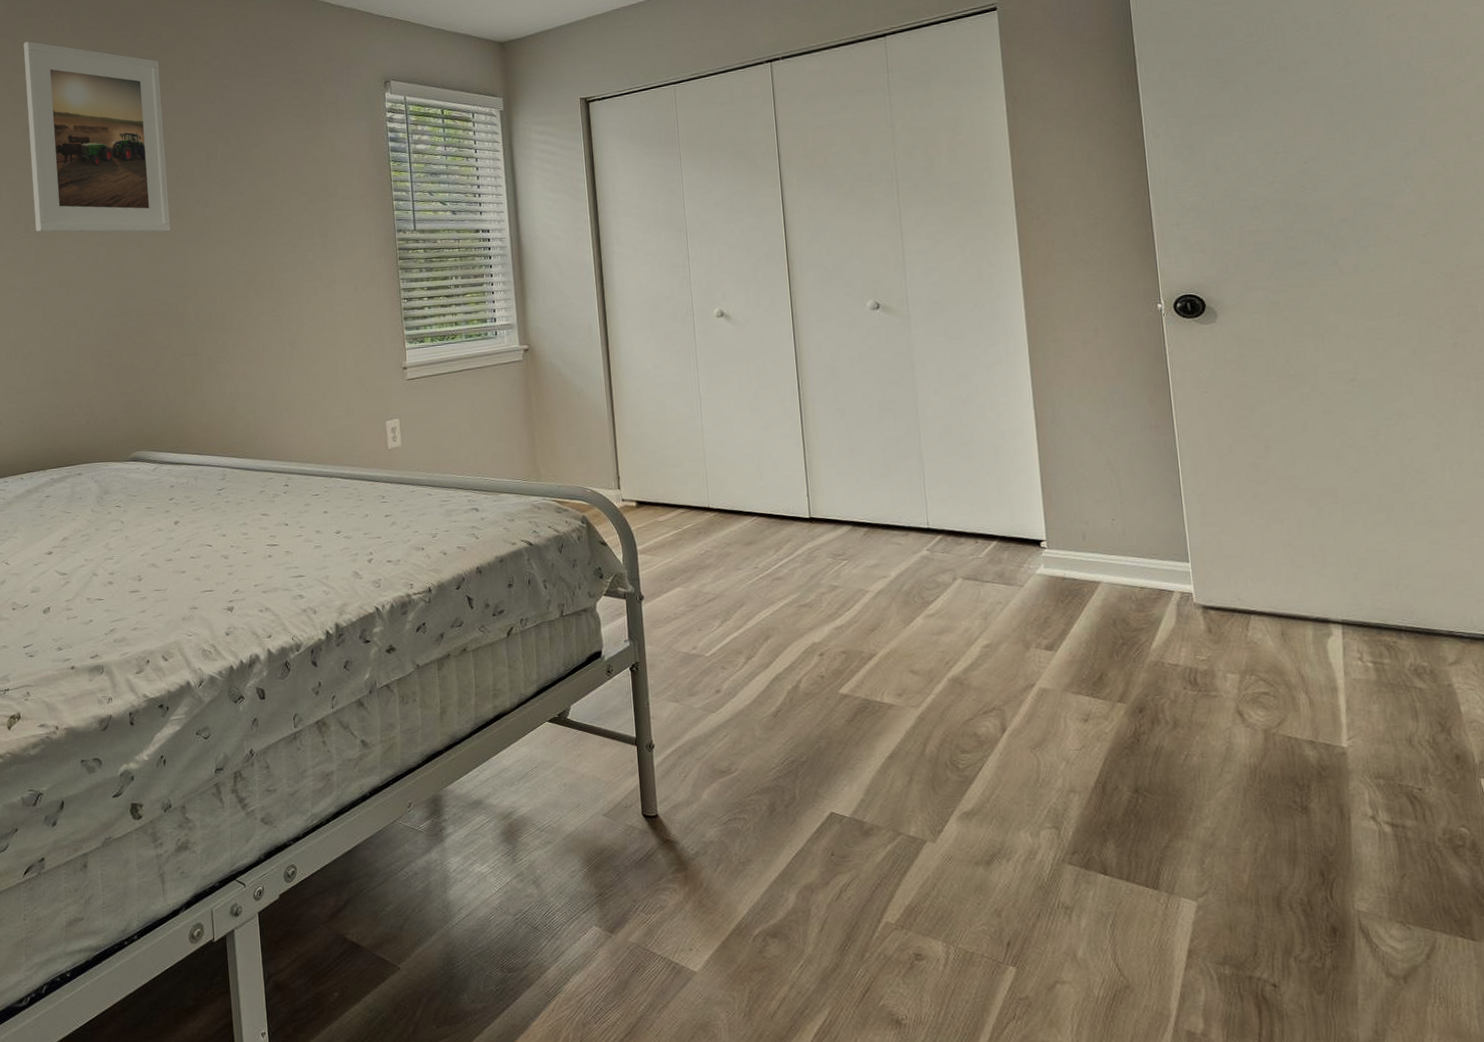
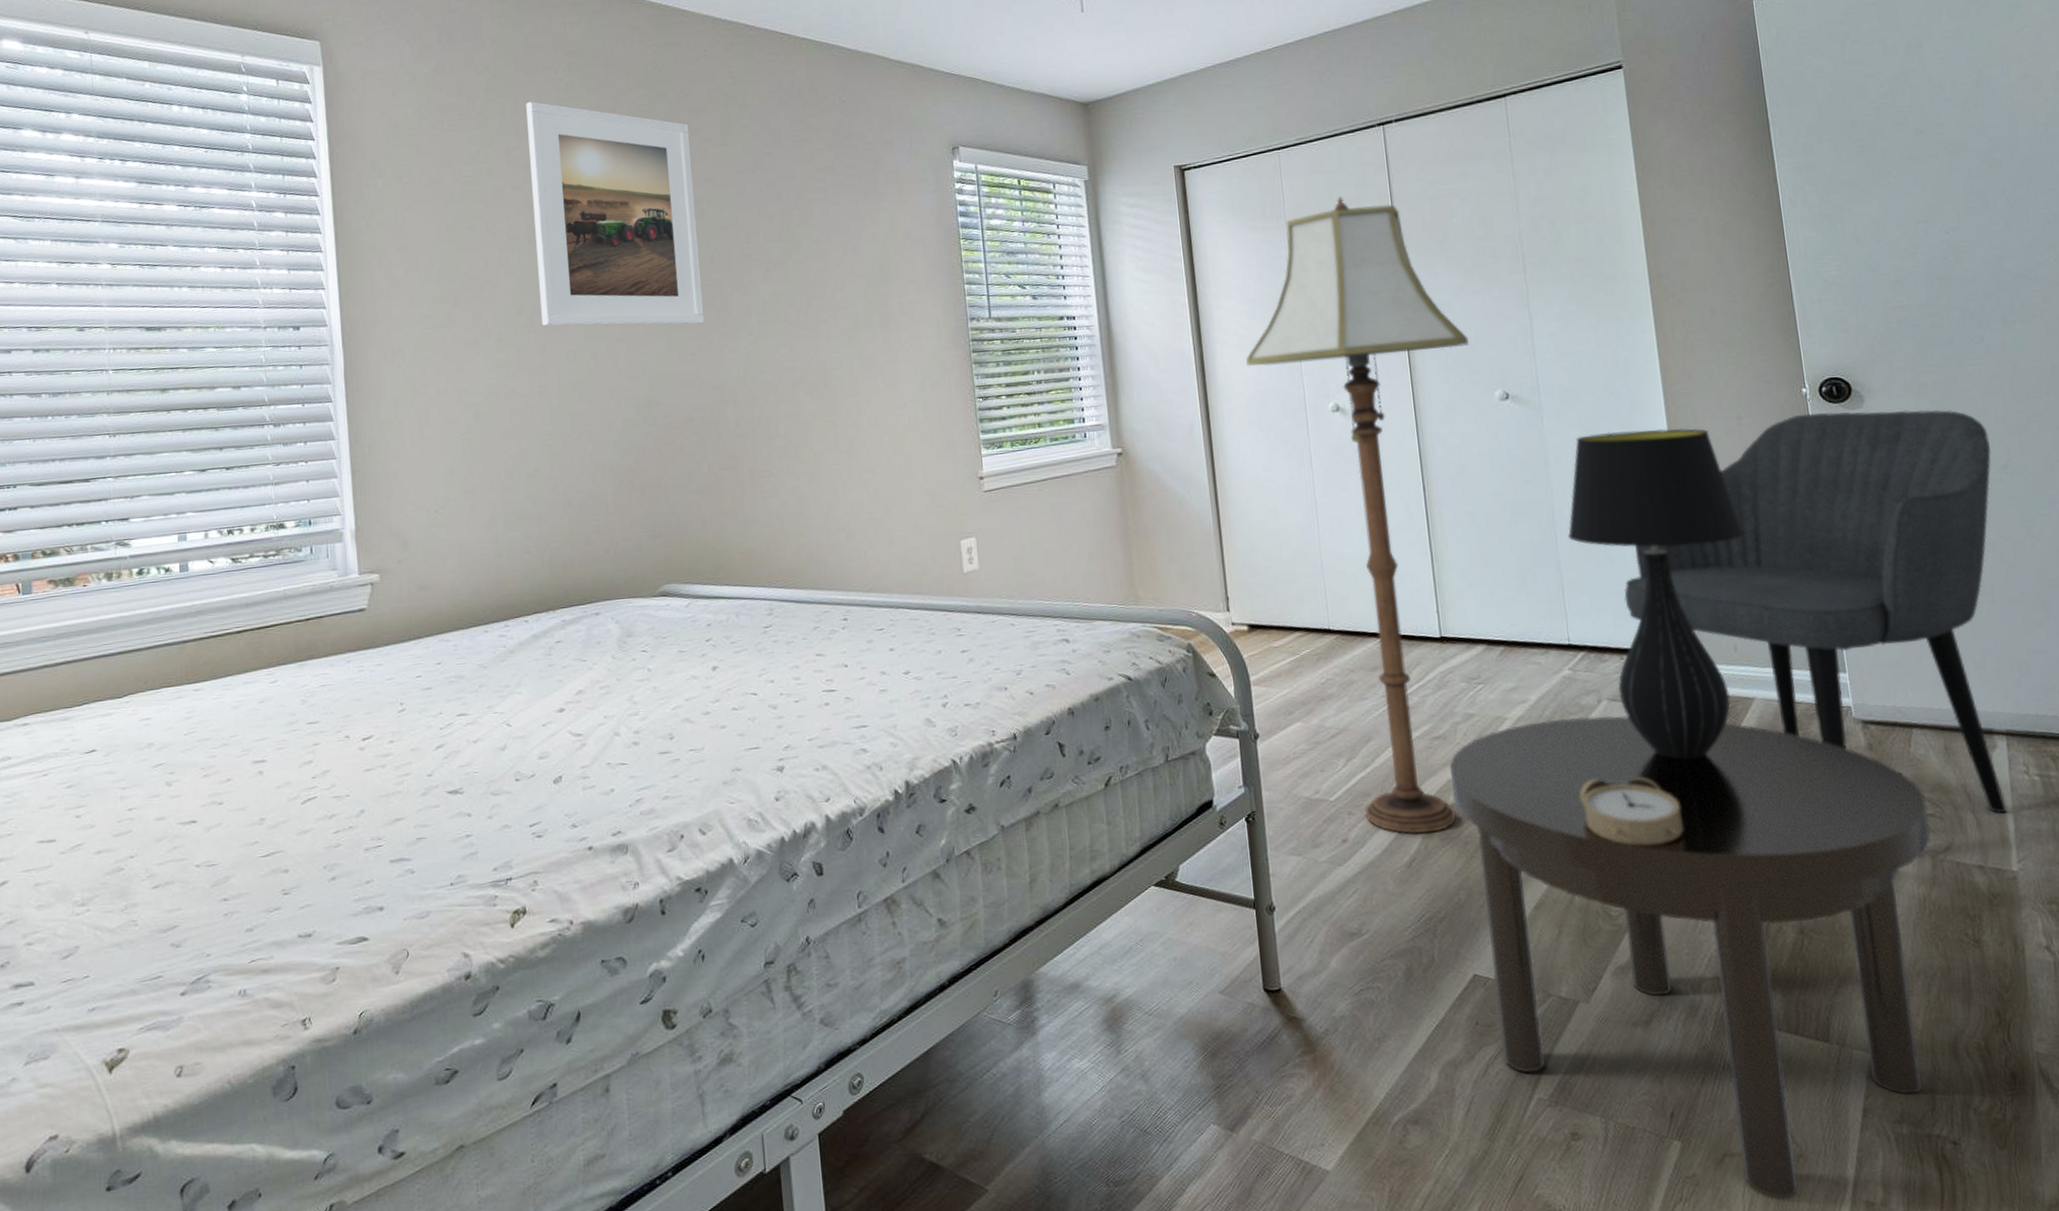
floor lamp: none [640,126,844,688] -> present [1246,196,1469,834]
side table: none [815,592,1264,1024] -> present [1450,715,1931,1199]
table lamp: none [930,338,1096,635] -> present [1567,428,1744,760]
alarm clock: none [933,648,1029,708] -> present [1579,777,1684,846]
armchair: none [981,325,1340,695] -> present [1624,409,2007,814]

